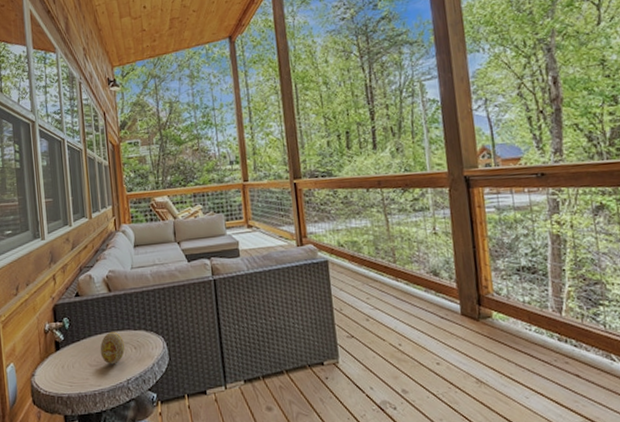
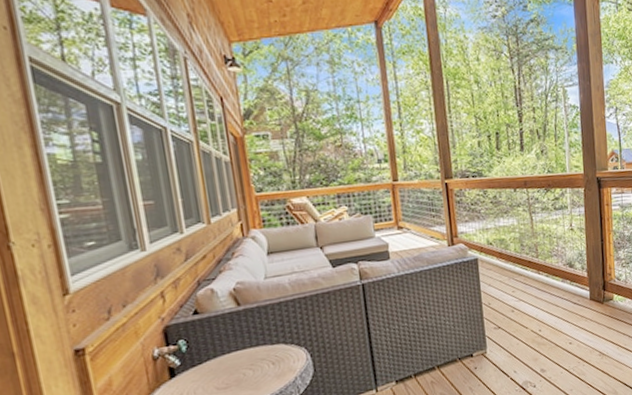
decorative egg: present [100,331,126,365] -> none [229,348,261,385]

